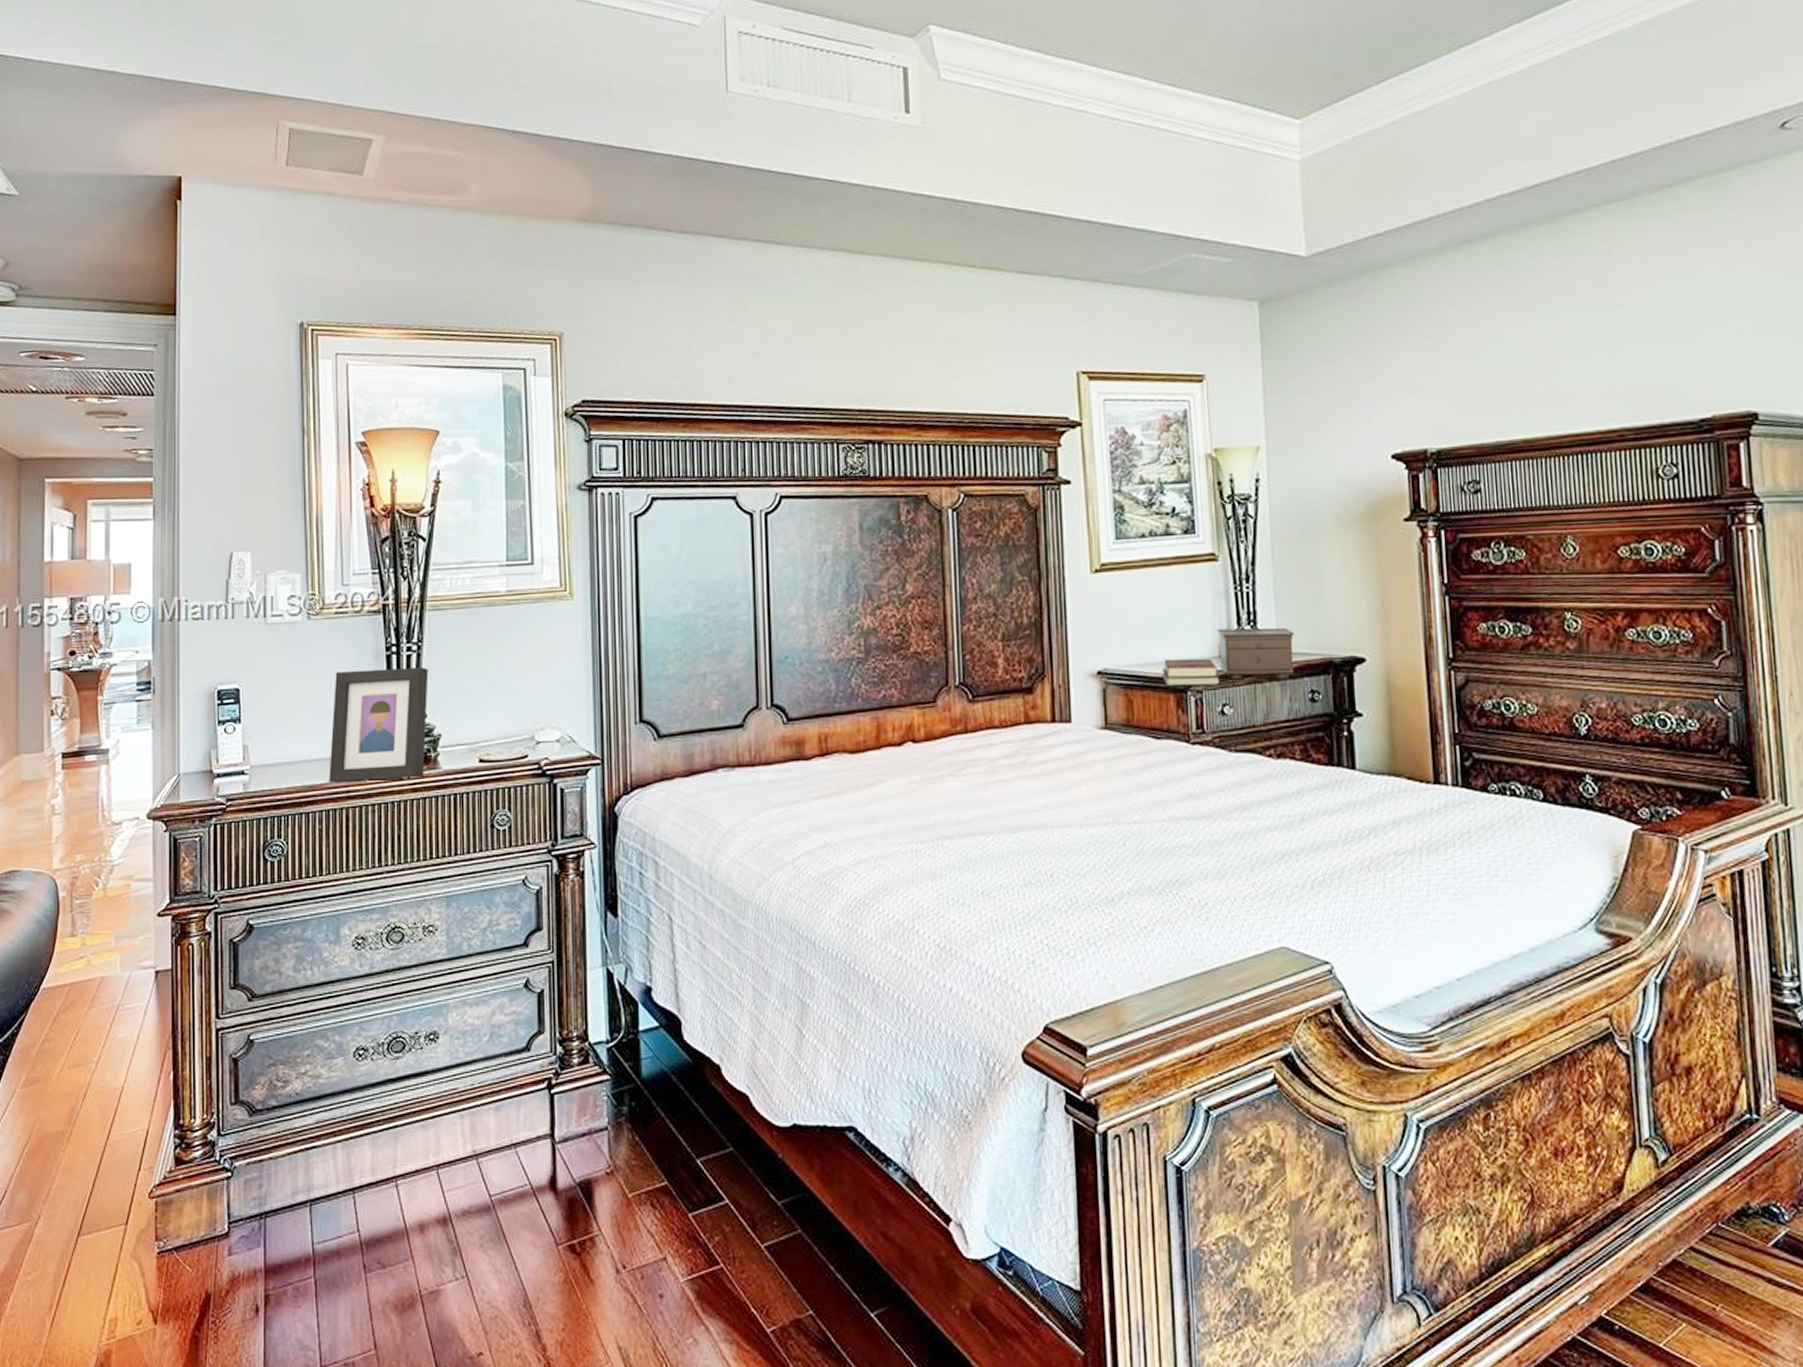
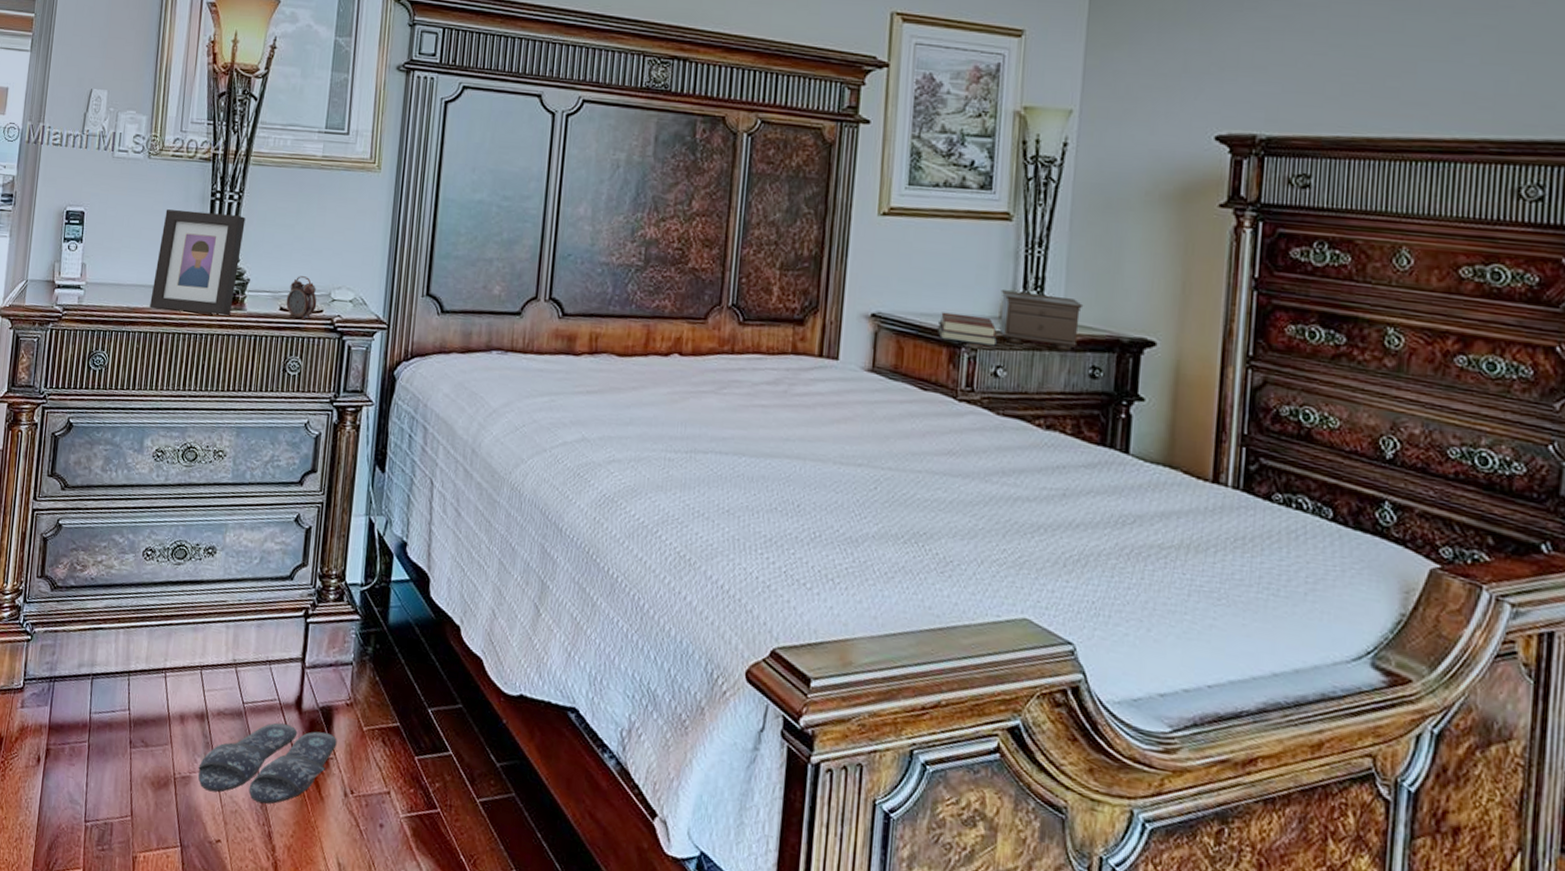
slippers: none [447,1208,601,1301] -> present [198,722,337,804]
alarm clock: none [485,722,520,769] -> present [286,276,317,320]

